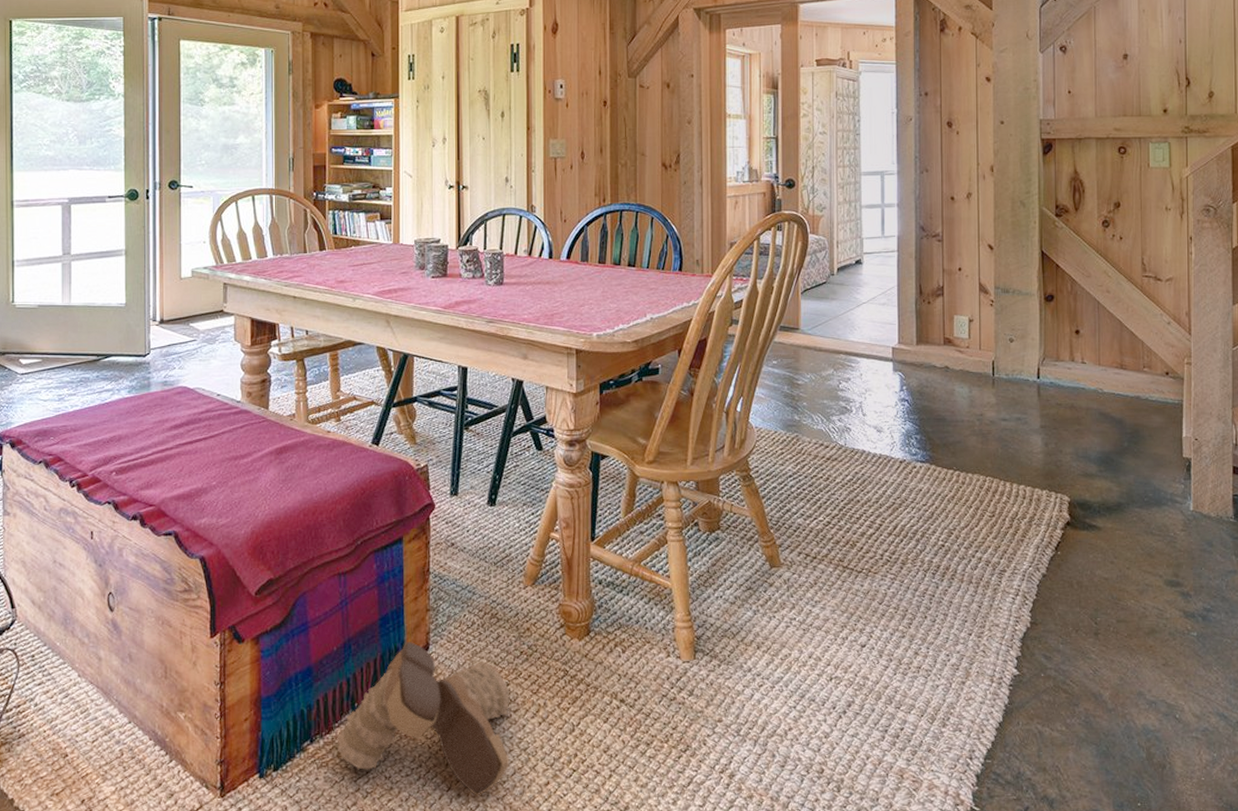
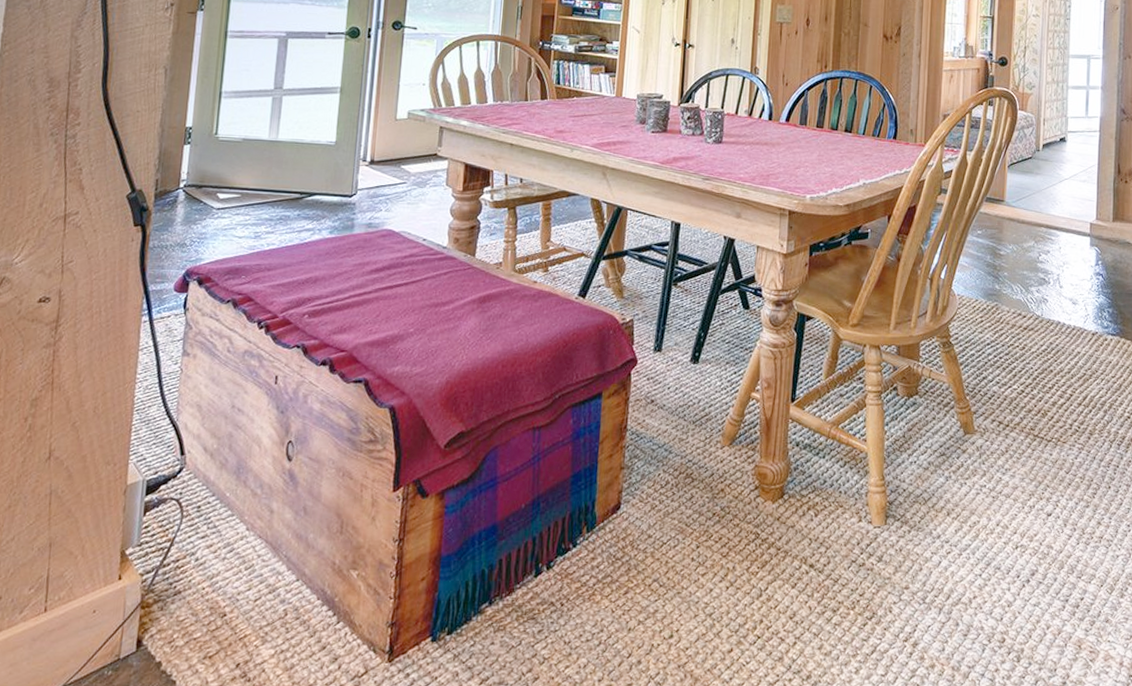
boots: present [337,642,511,796] -> none [516,501,700,663]

